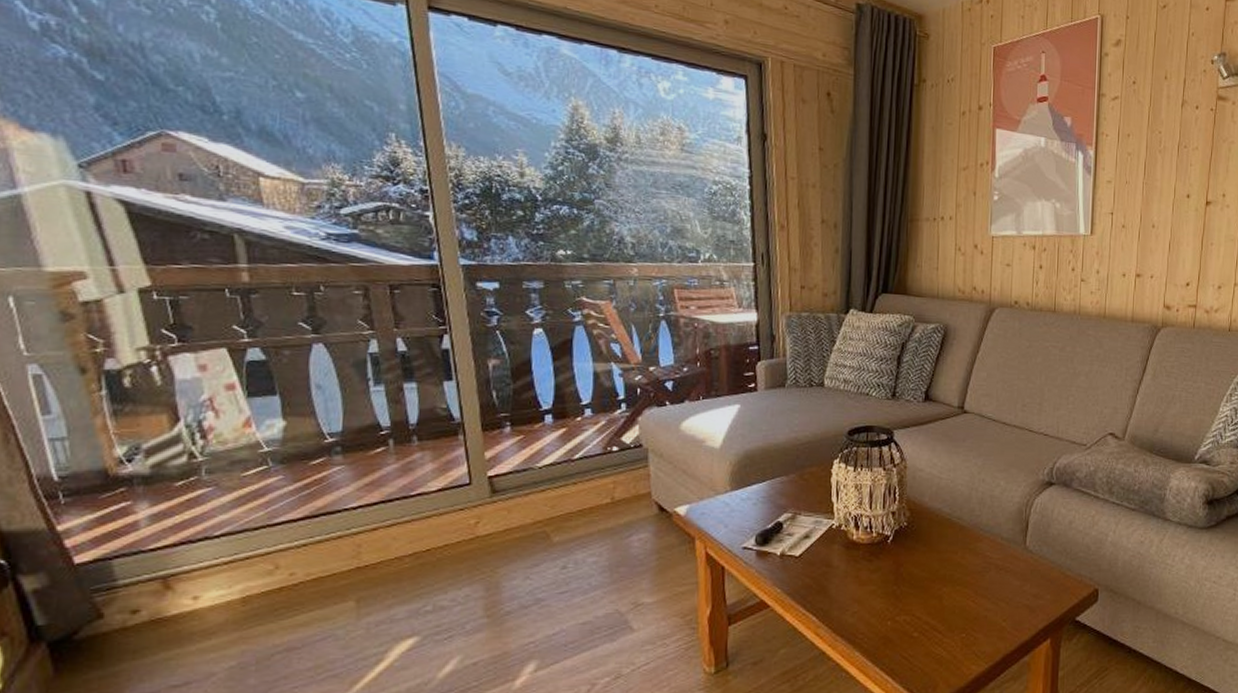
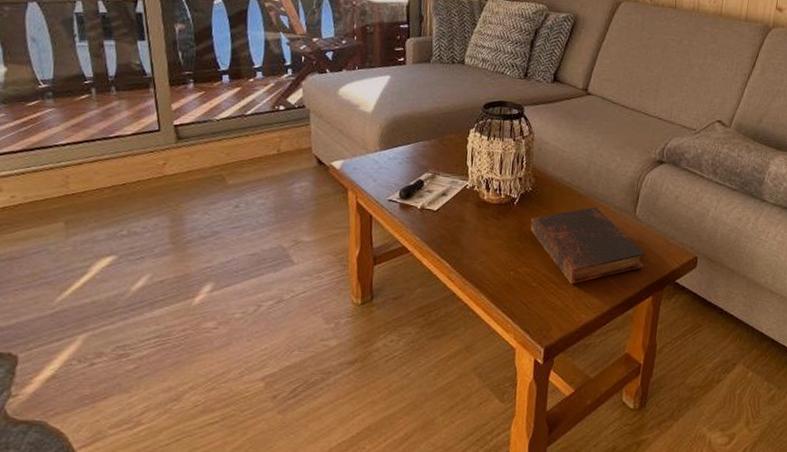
book: none [907,539,1040,632] -> present [530,206,646,285]

